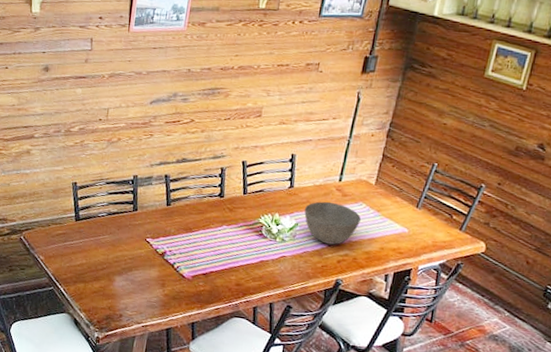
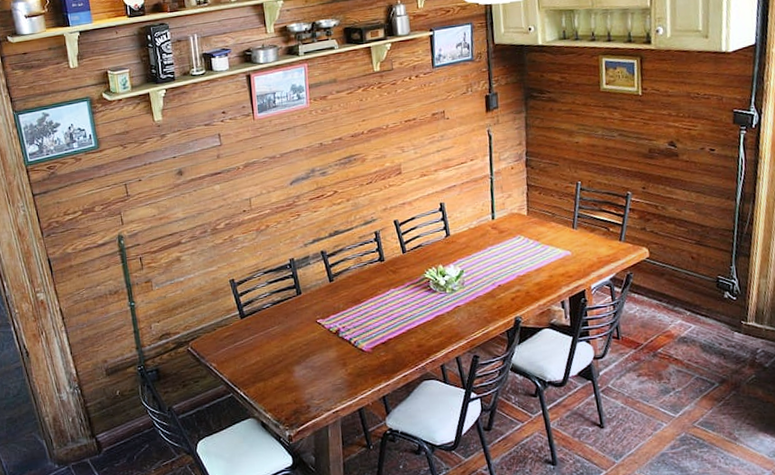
bowl: present [304,201,361,245] -> none [466,241,523,284]

